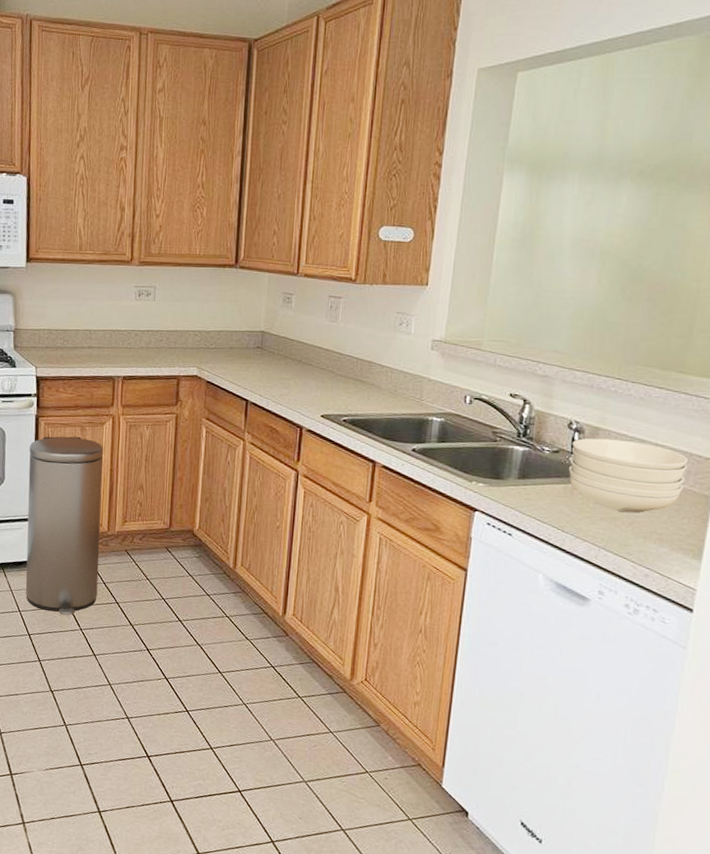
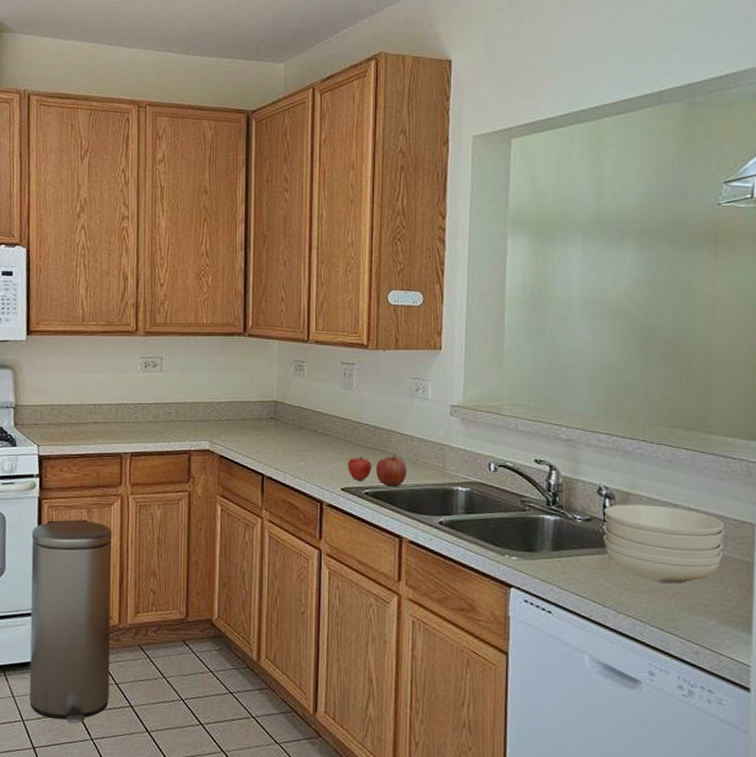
fruit: none [328,385,352,408] -> present [347,455,372,480]
fruit: none [354,384,386,415] -> present [375,454,407,487]

